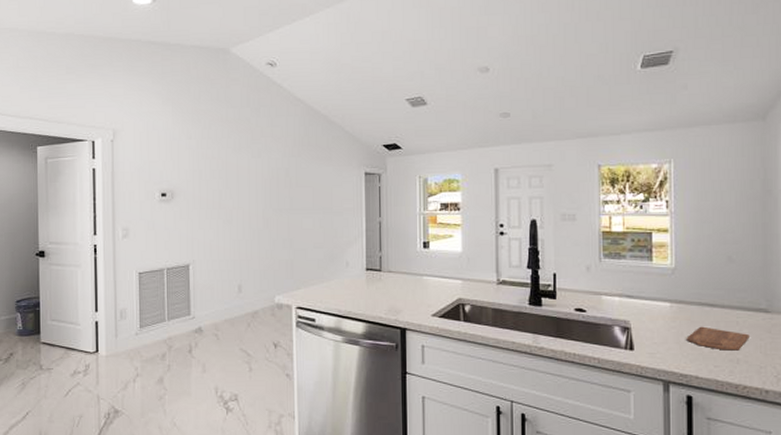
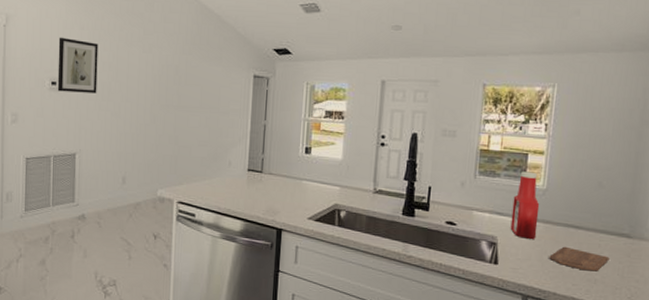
wall art: none [166,148,208,203] -> present [57,37,98,94]
ketchup bottle: none [642,251,671,321] -> present [510,171,540,239]

